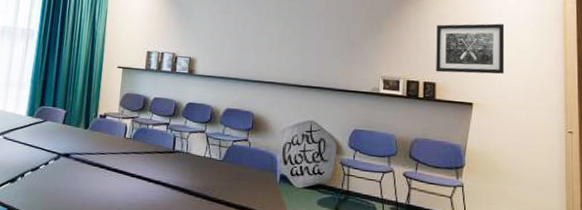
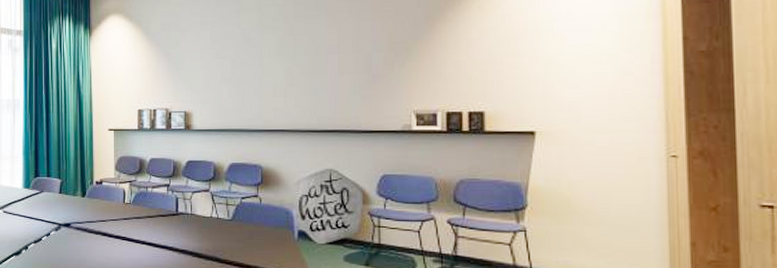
wall art: present [436,23,505,75] -> none [483,30,578,99]

